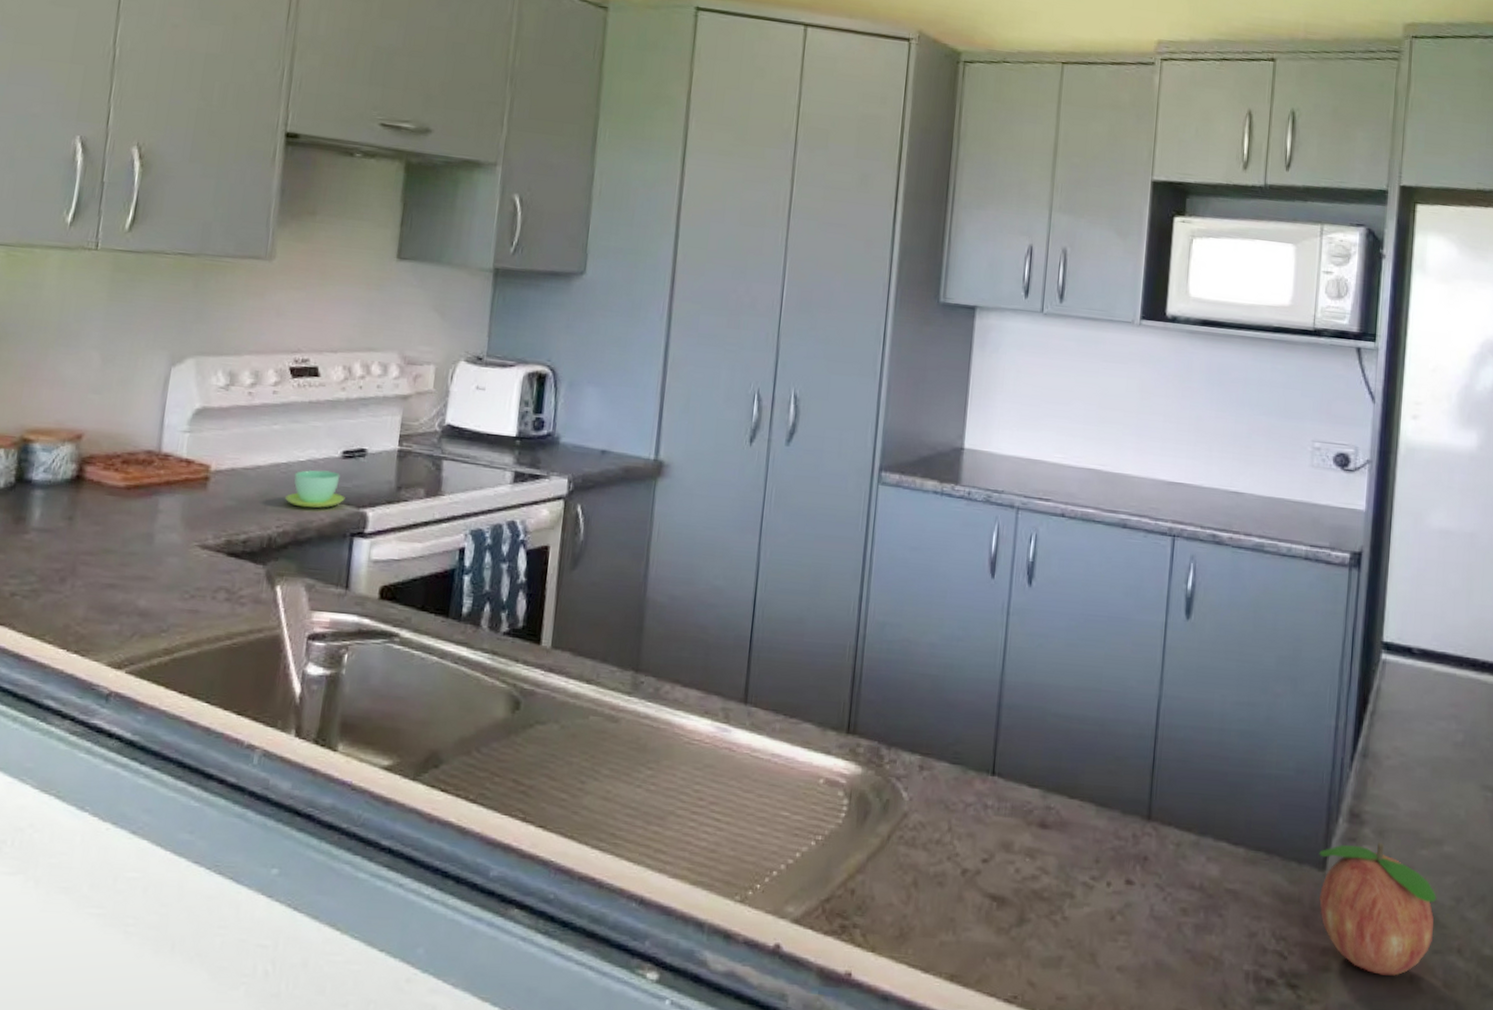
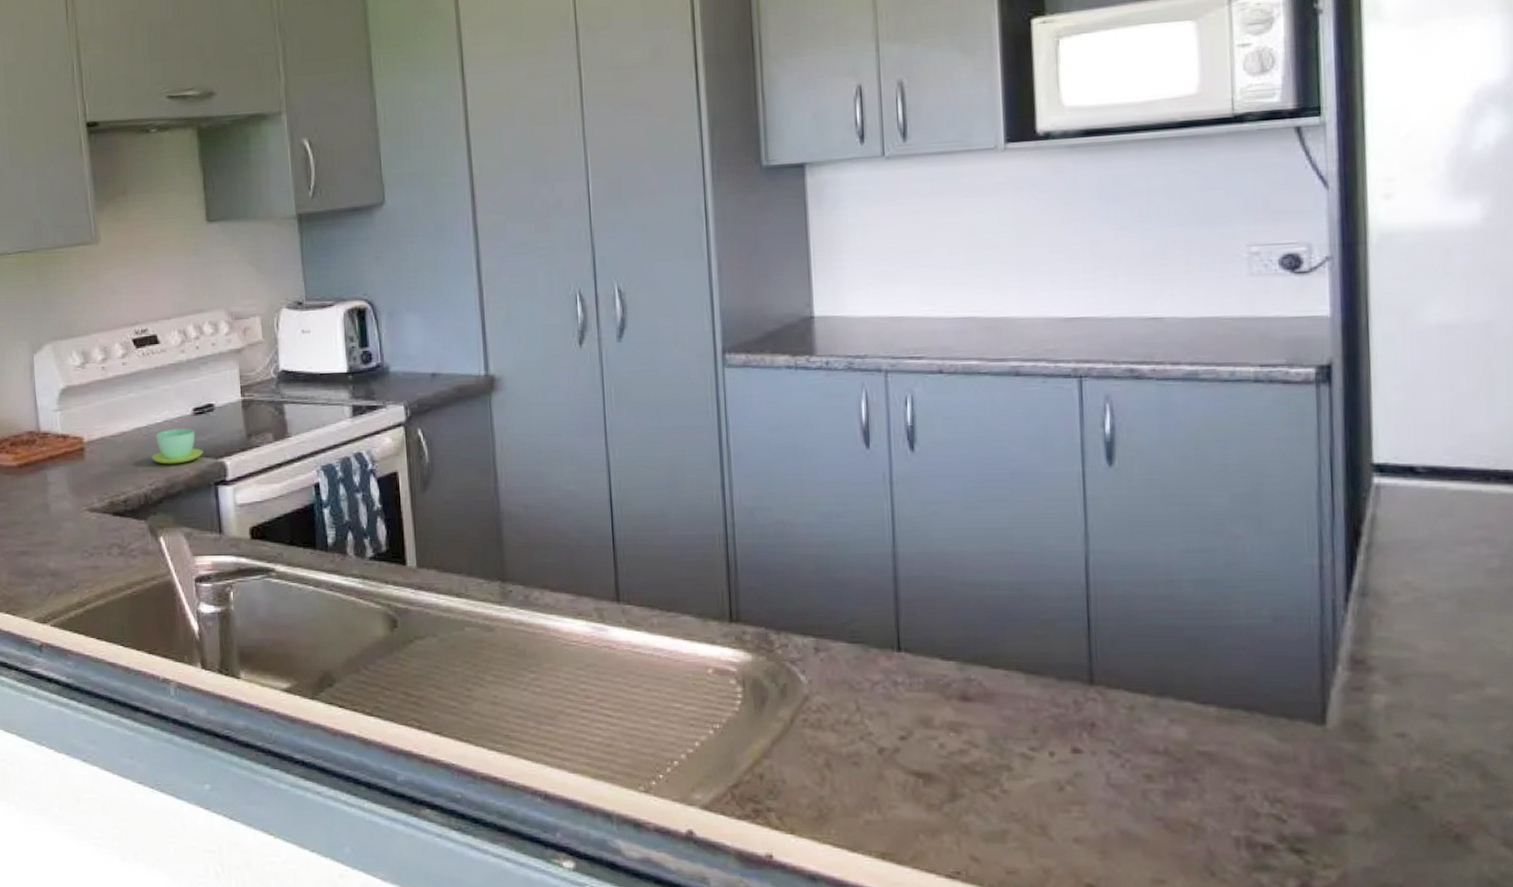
fruit: present [1319,842,1437,976] -> none [1314,689,1484,835]

